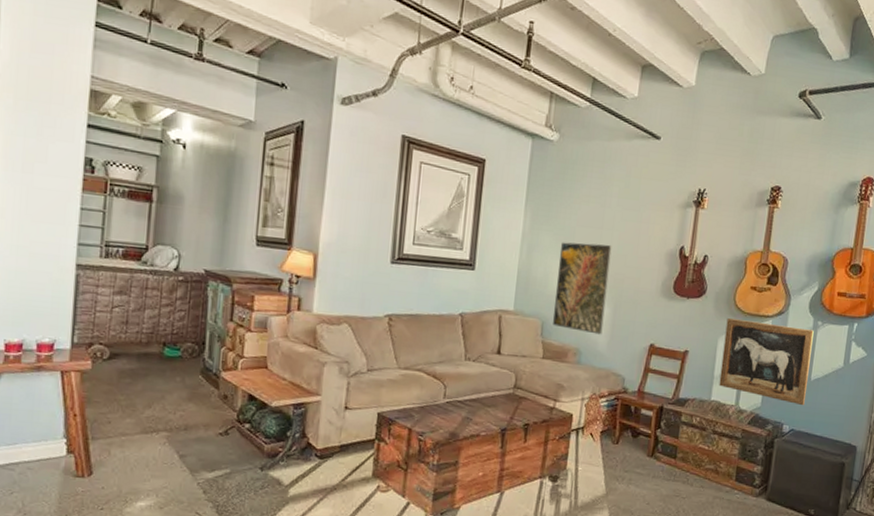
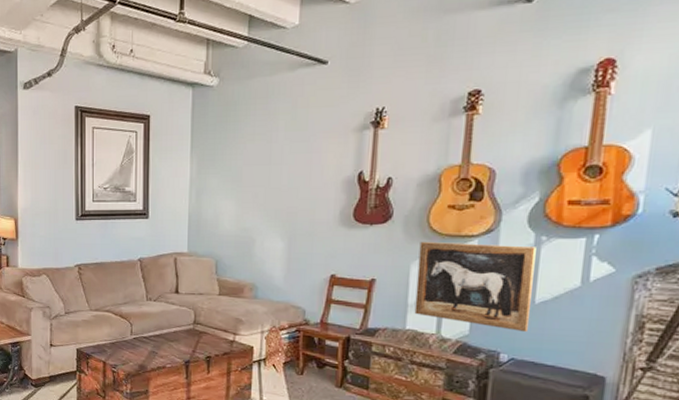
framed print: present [553,242,612,335] -> none [227,179,282,269]

